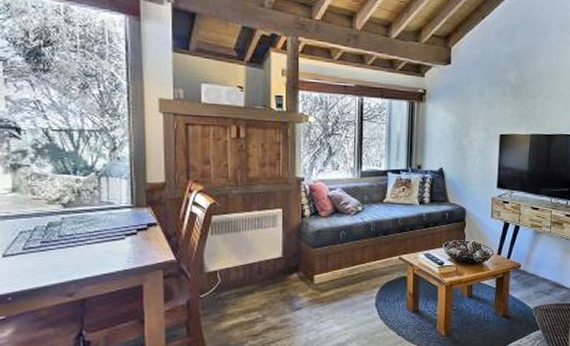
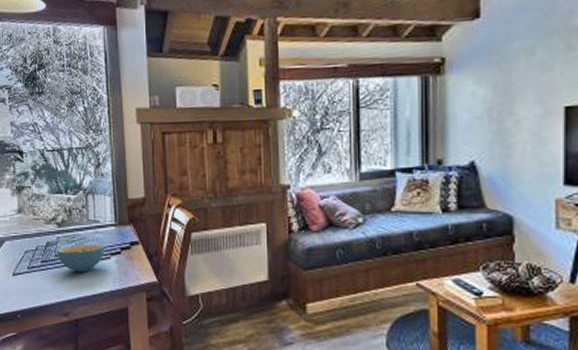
cereal bowl: none [60,225,119,253] -> present [56,244,105,273]

